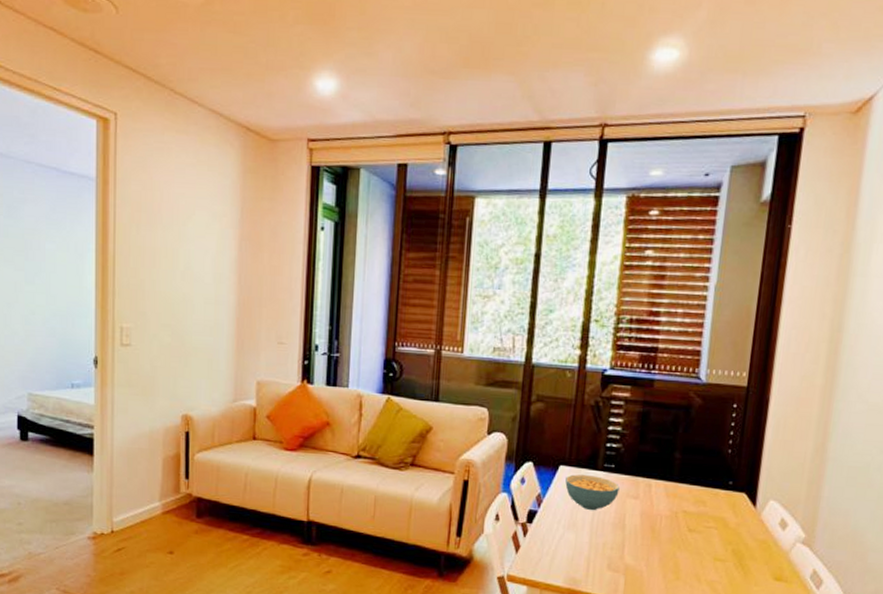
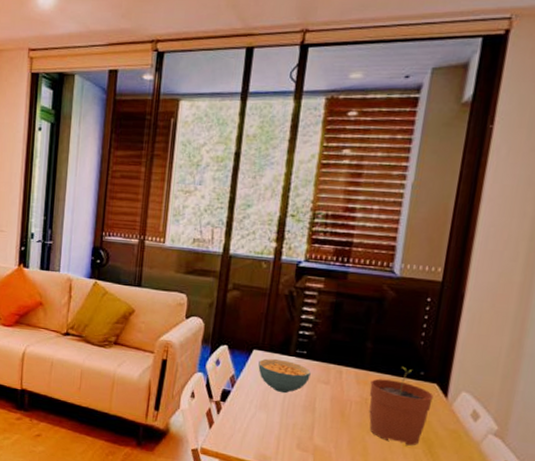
plant pot: none [679,476,742,560] -> present [369,366,433,446]

